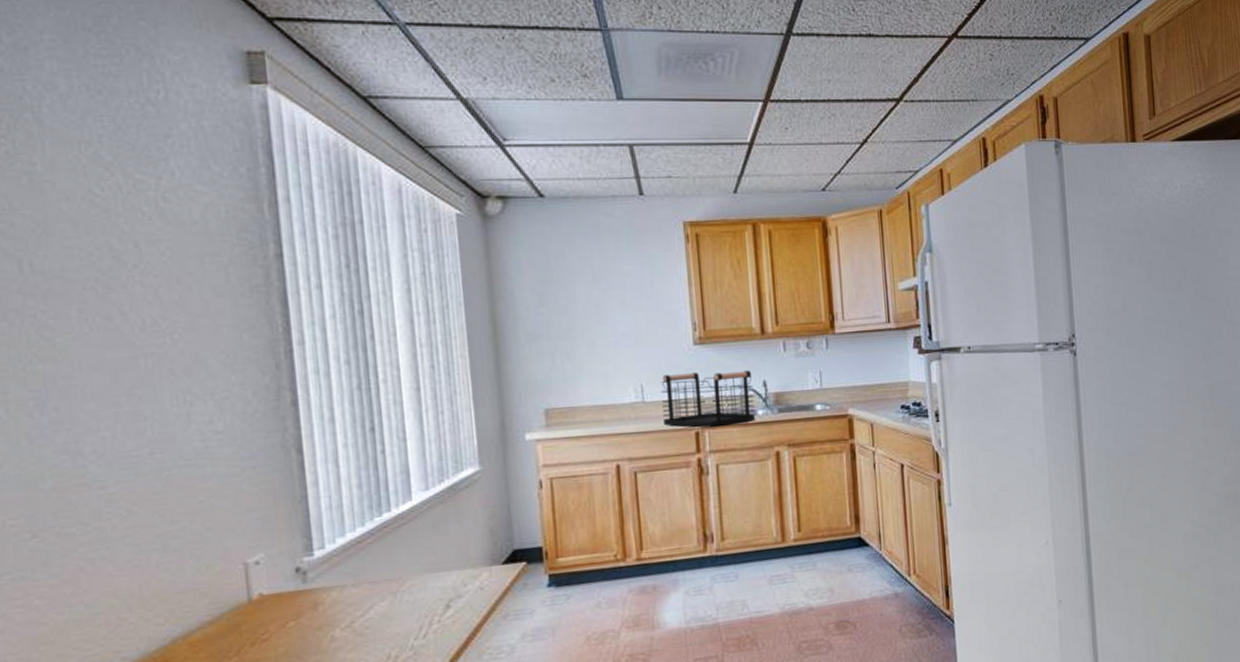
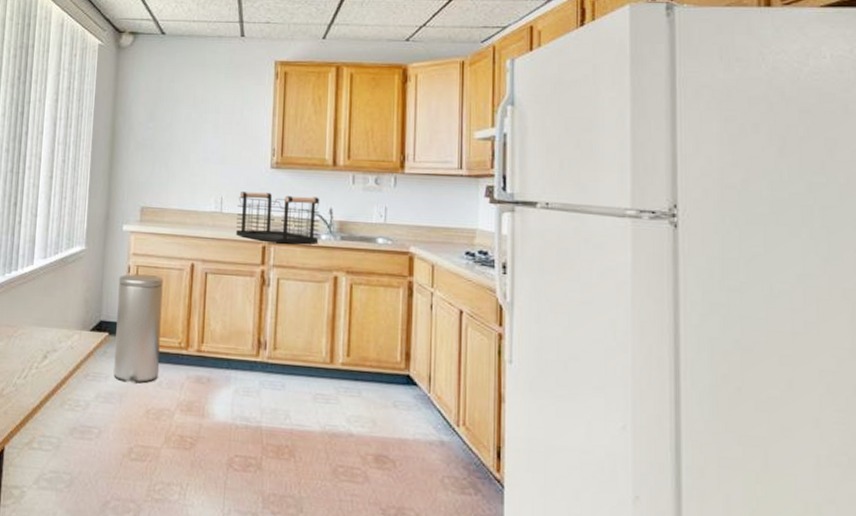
pedal bin: none [529,485,595,614] -> present [113,274,163,384]

